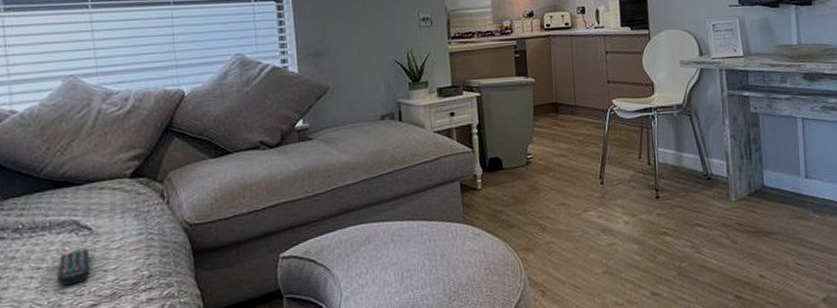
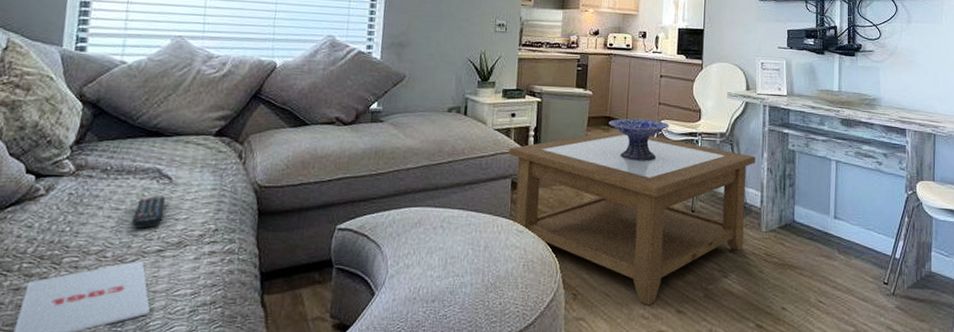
coffee table: none [452,116,717,292] -> present [508,131,755,306]
decorative bowl: none [556,99,621,146] -> present [608,118,669,161]

